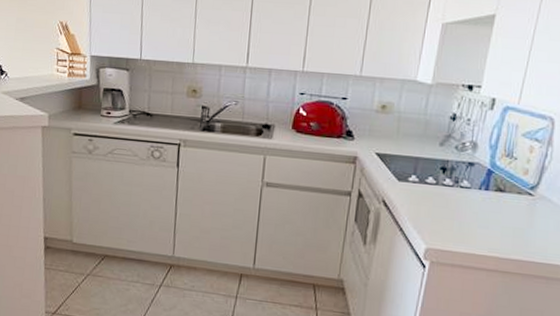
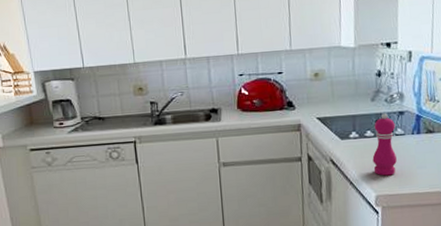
pepper mill: none [428,161,462,230] -> present [372,113,397,176]

